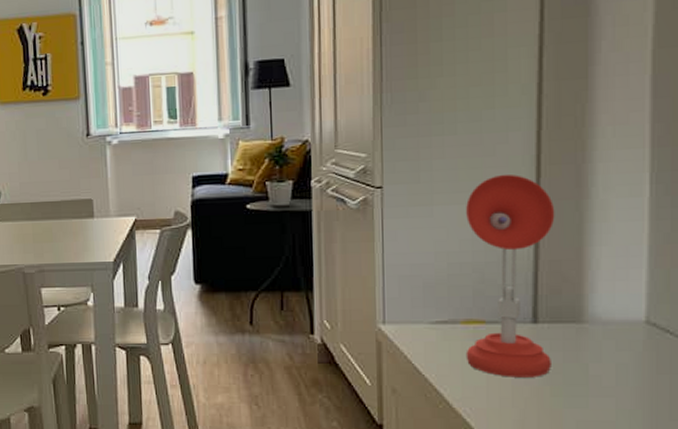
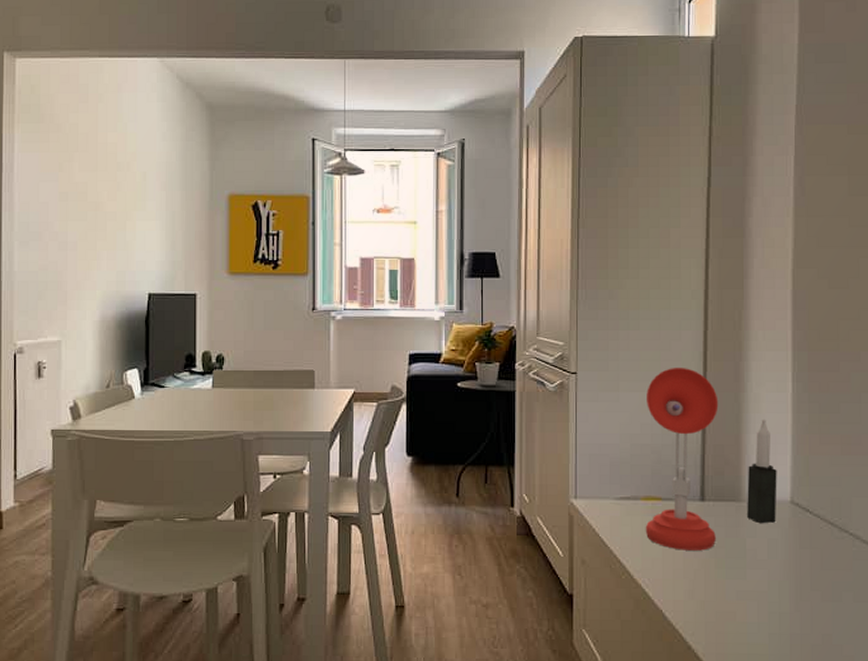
candle: none [590,228,629,346] -> present [747,419,777,523]

